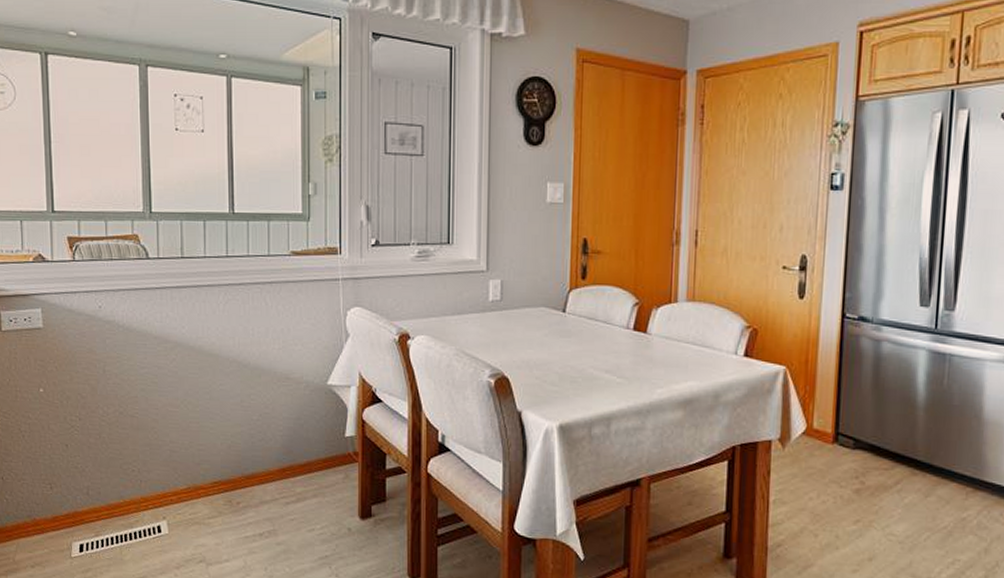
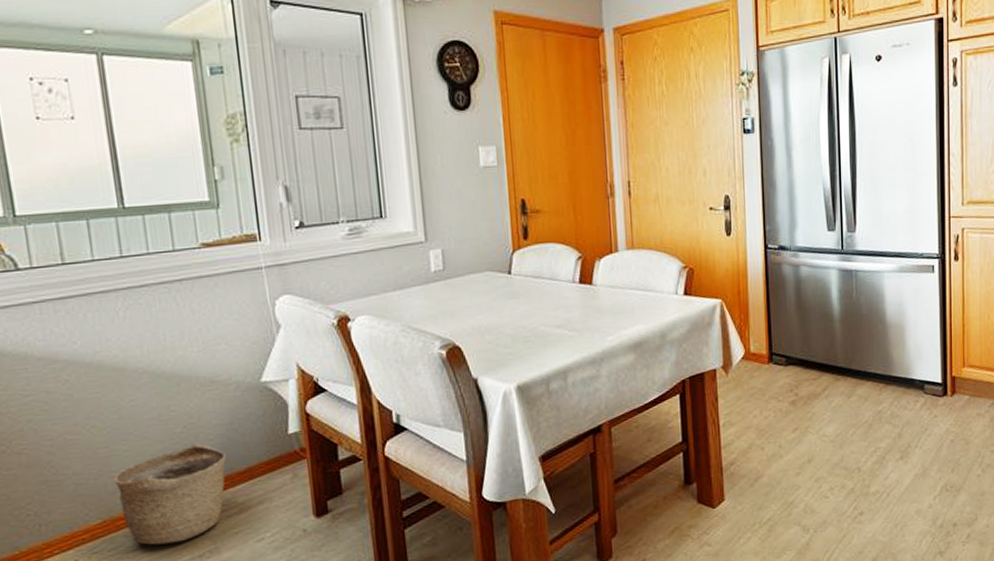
basket: none [200,432,292,519] -> present [113,443,227,545]

